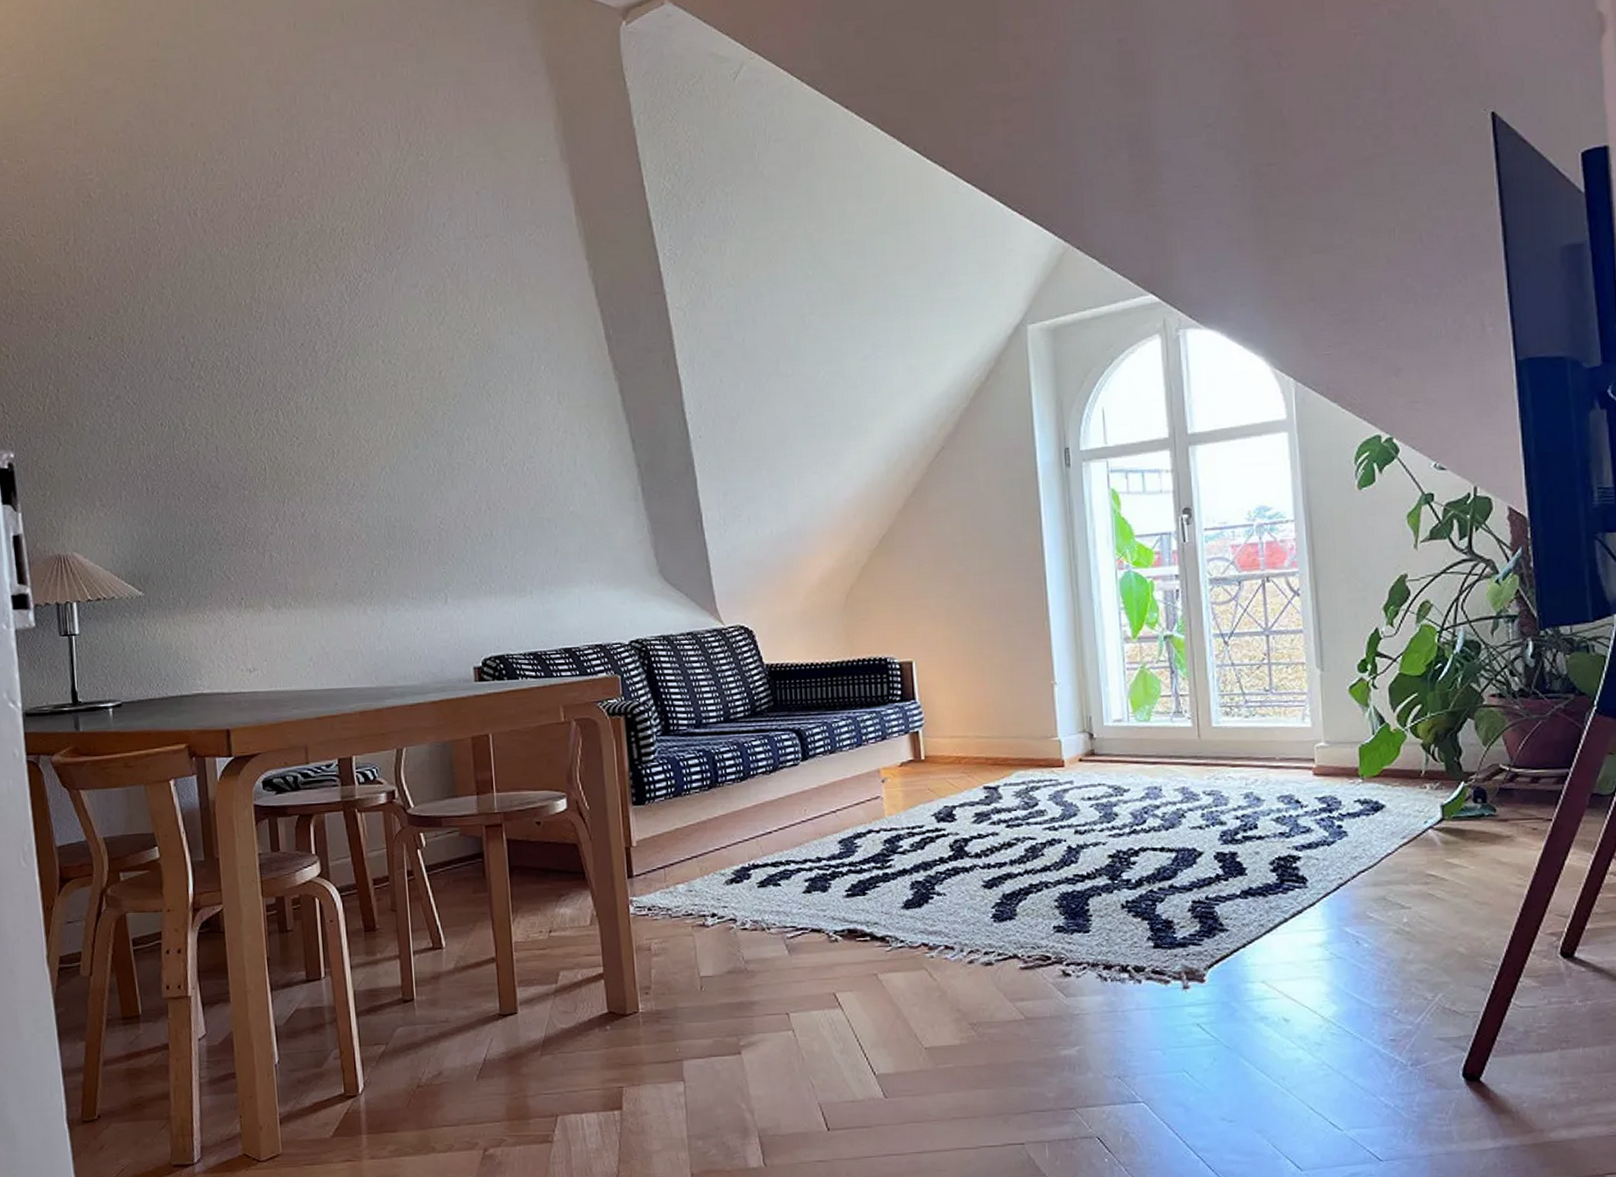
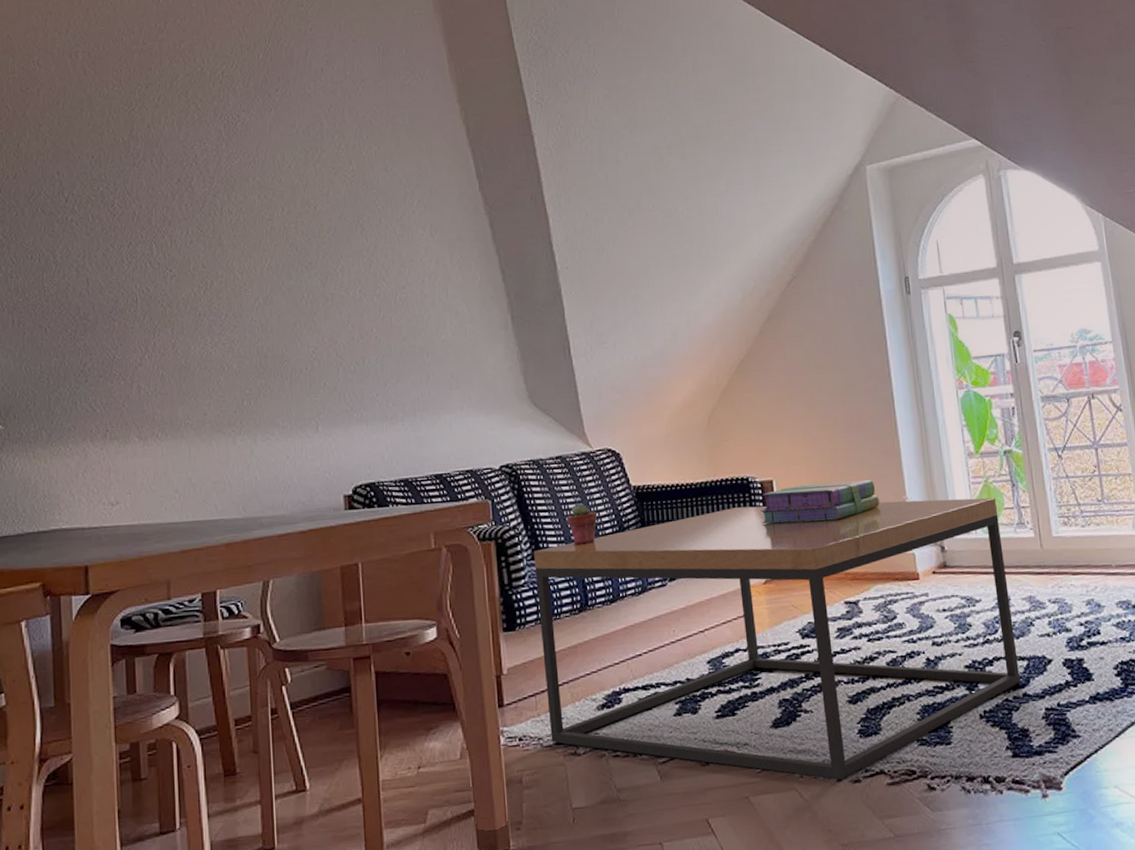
coffee table: none [663,684,1167,962] -> present [533,498,1020,780]
potted succulent: none [697,680,728,722] -> present [567,503,597,545]
stack of books: none [899,663,1025,706] -> present [761,479,880,524]

